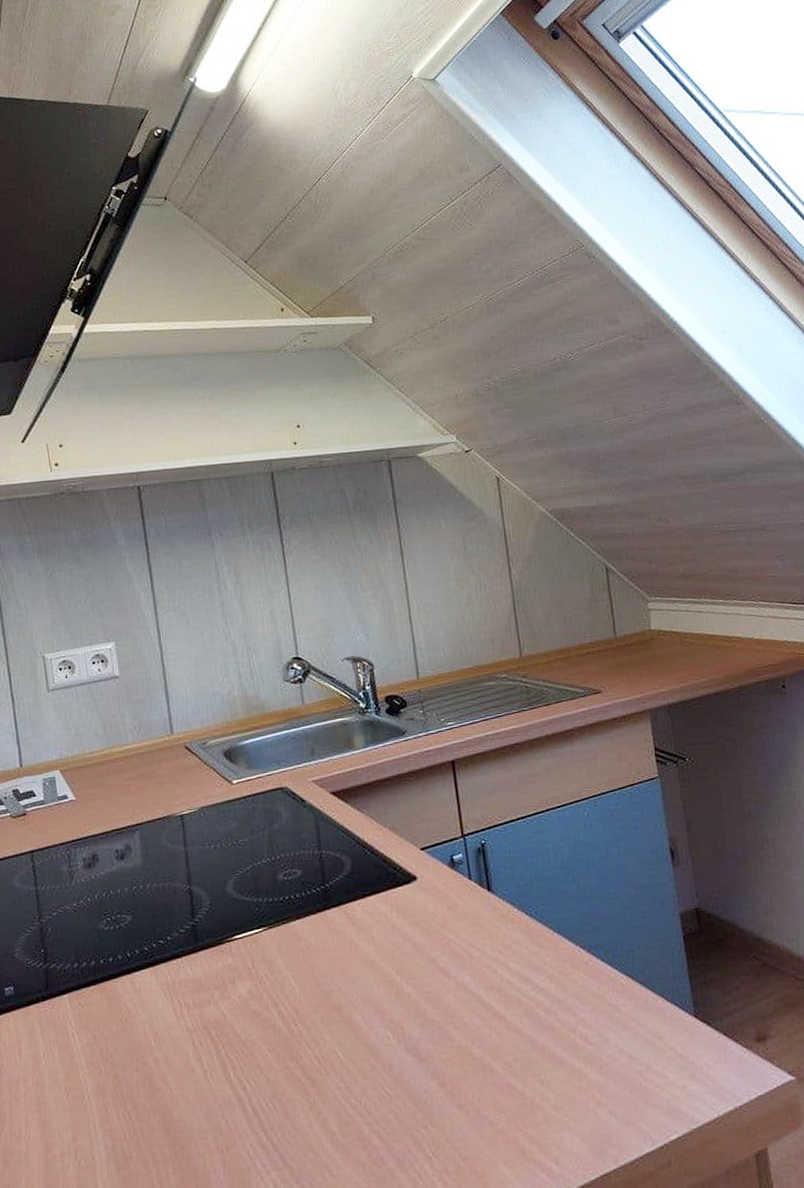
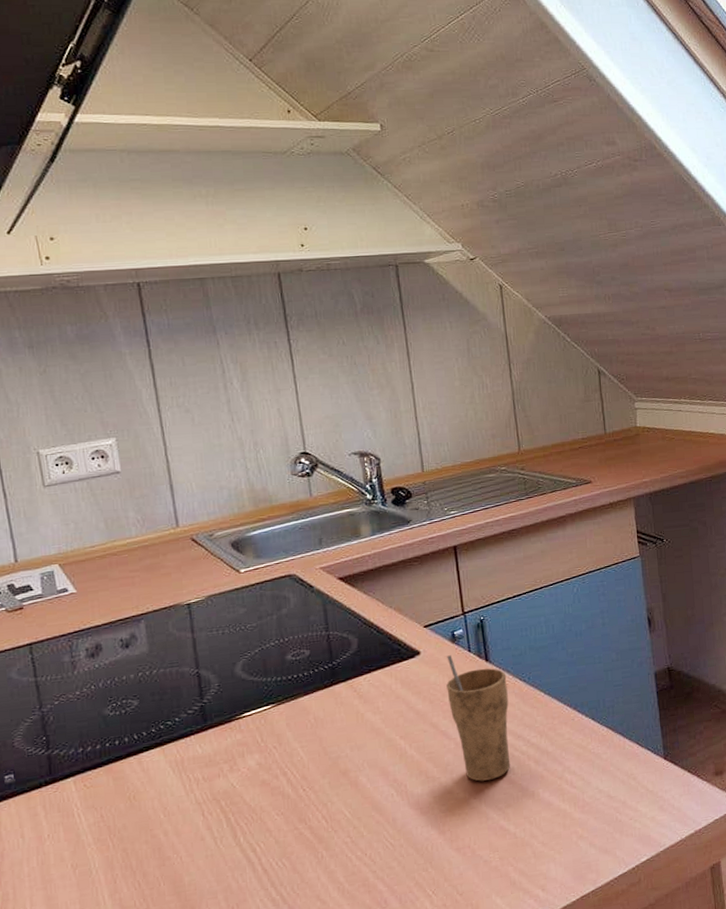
cup: none [445,882,518,1029] -> present [446,655,511,781]

